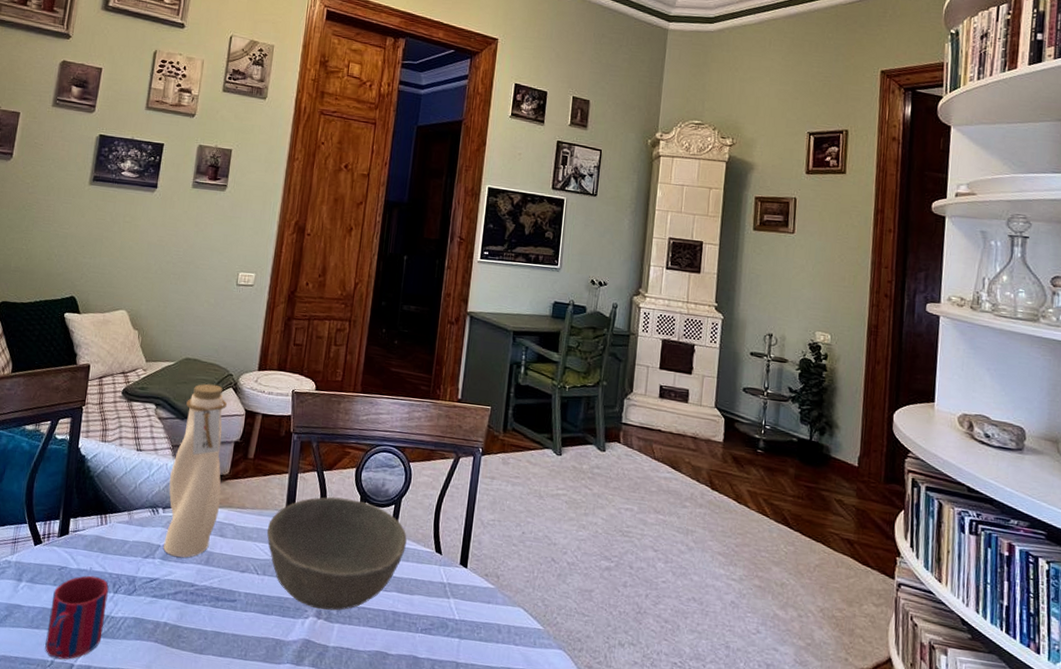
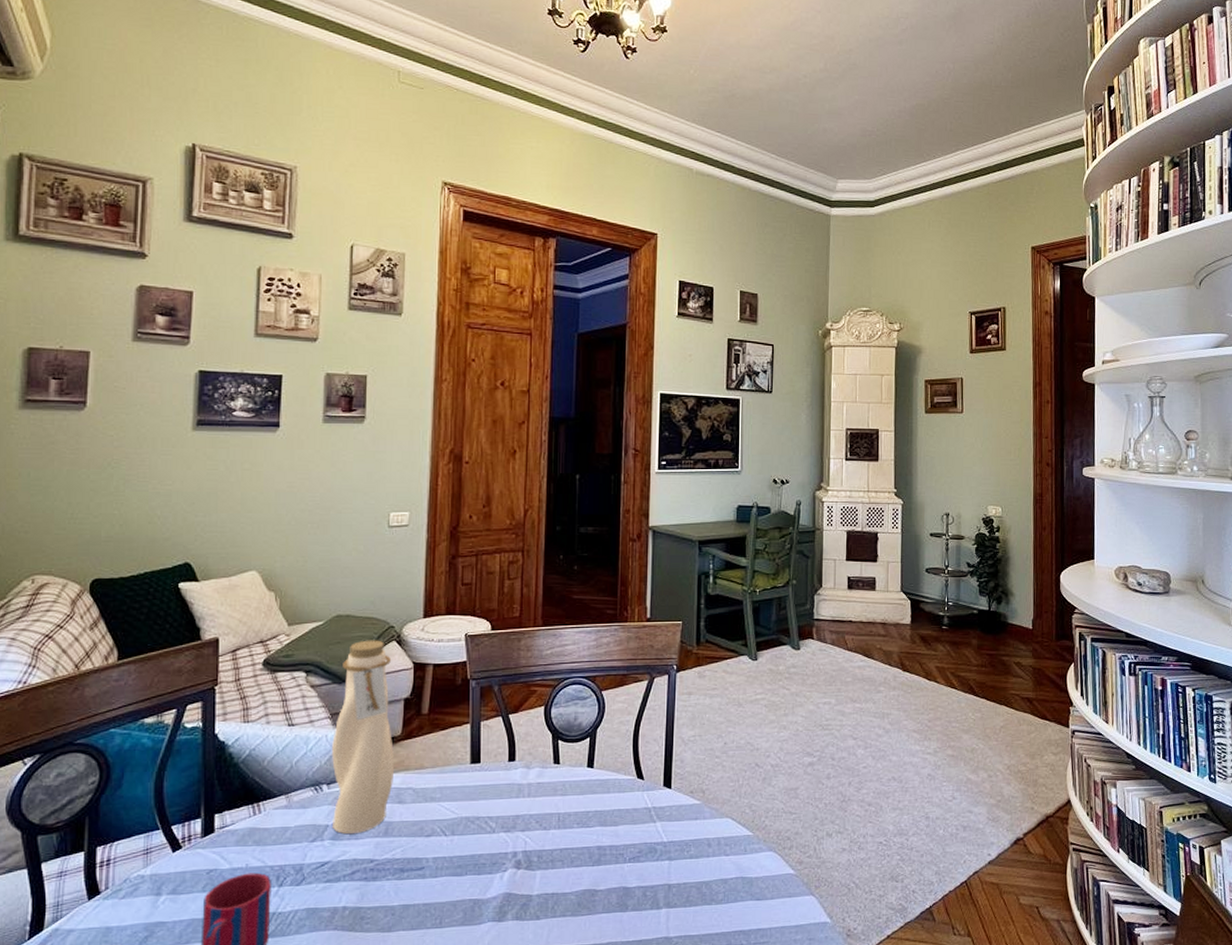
bowl: present [266,497,407,611] -> none [451,739,606,860]

